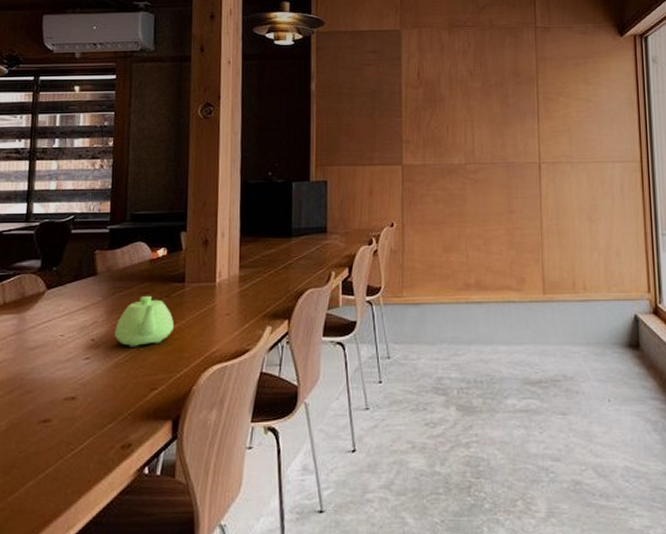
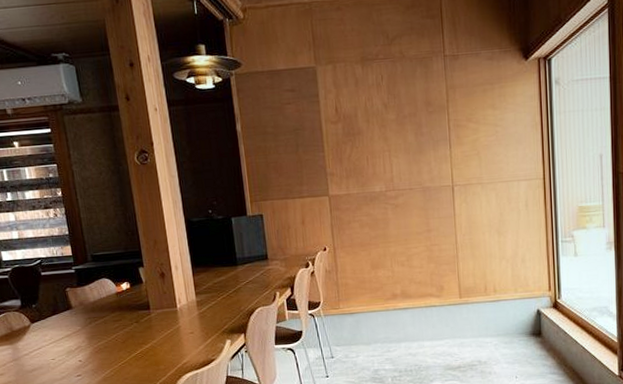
teapot: present [115,295,174,347] -> none [97,322,147,364]

